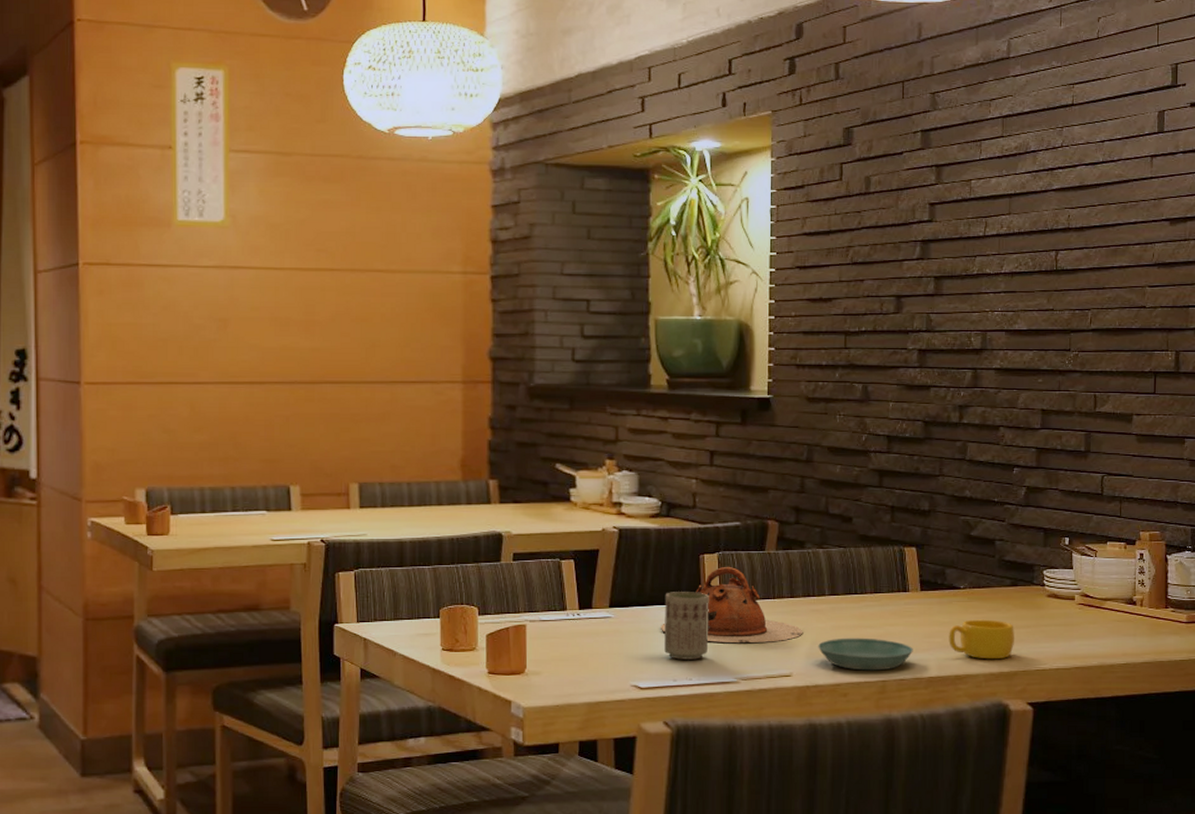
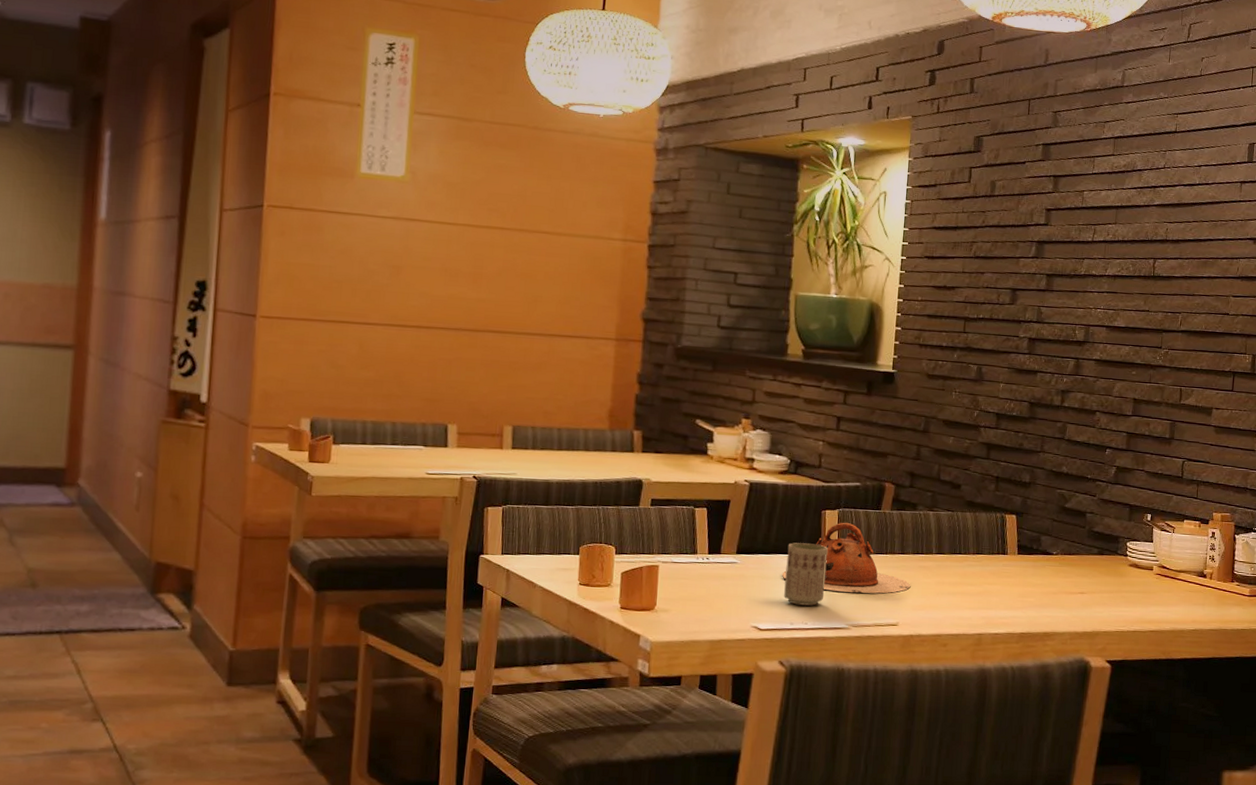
saucer: present [818,638,913,671] -> none [923,593,1008,625]
cup: present [949,619,1014,660] -> none [1040,582,1099,620]

